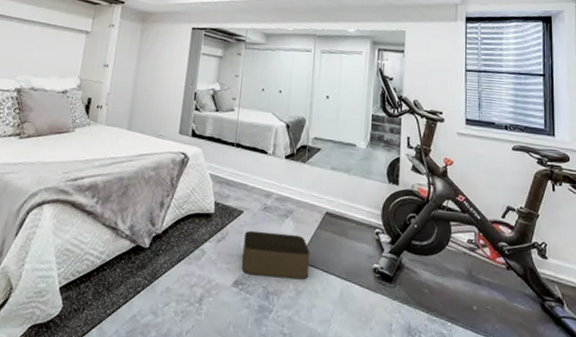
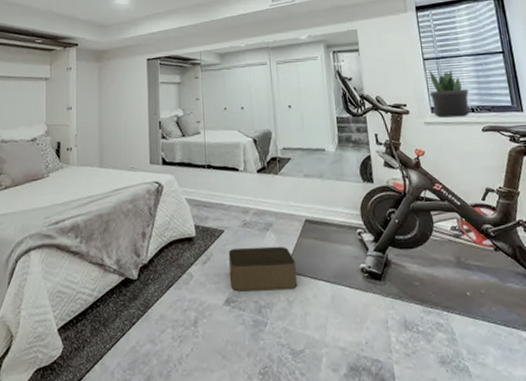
planter: none [467,81,505,133] -> present [429,70,469,118]

